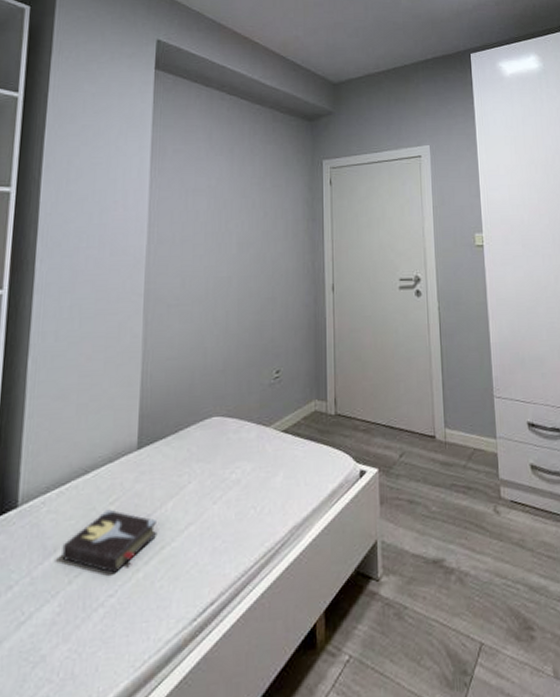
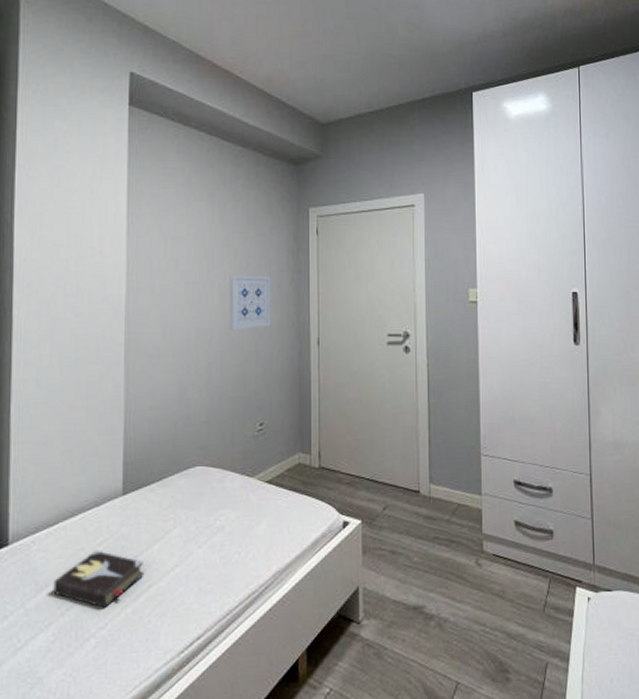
wall art: none [246,225,287,278] -> present [229,276,271,330]

